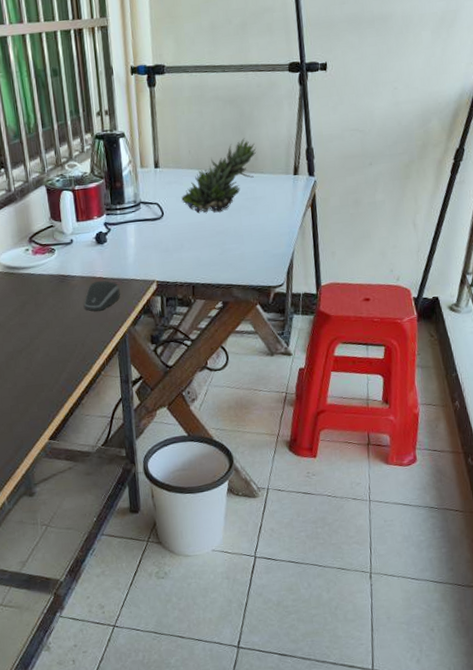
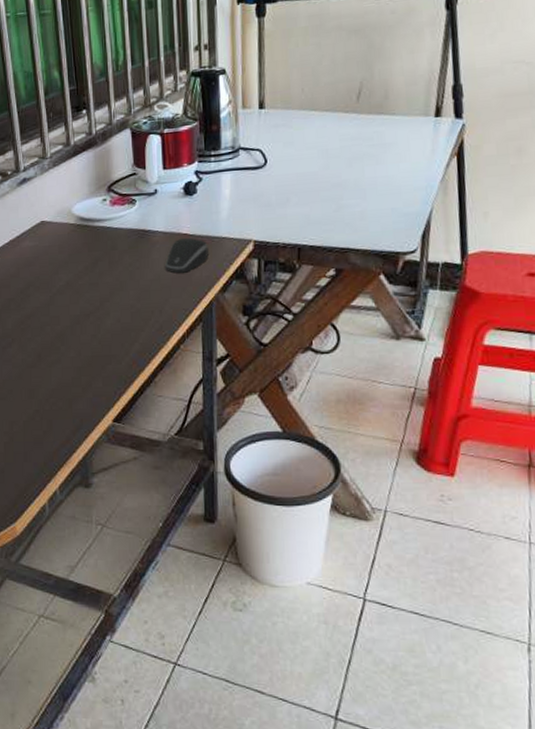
succulent plant: present [181,138,256,213] -> none [290,73,387,161]

